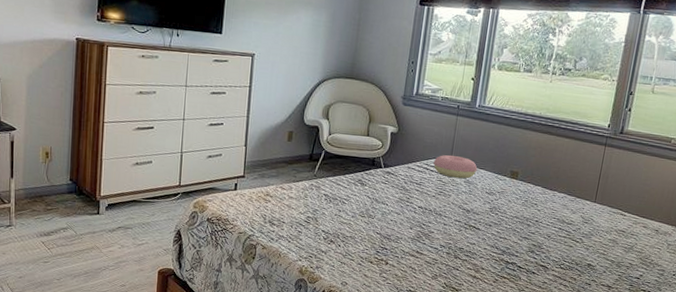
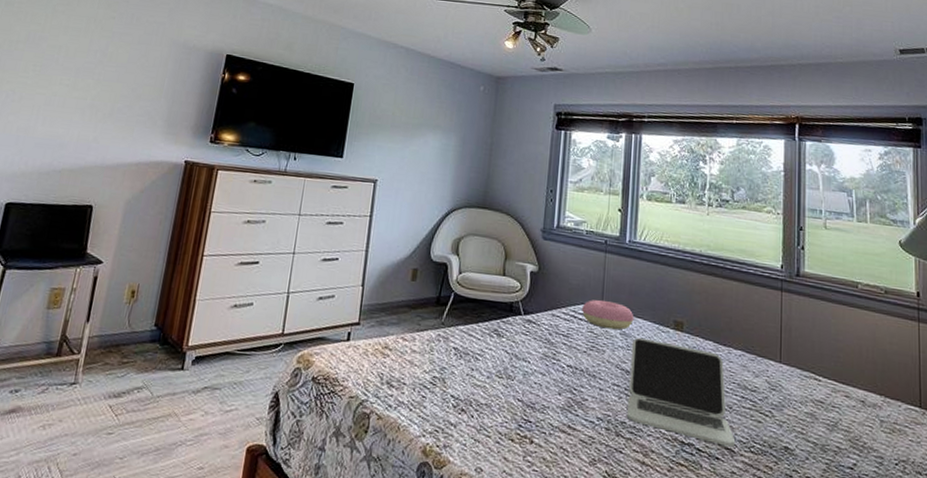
laptop: none [464,184,550,265] -> present [626,337,736,447]

